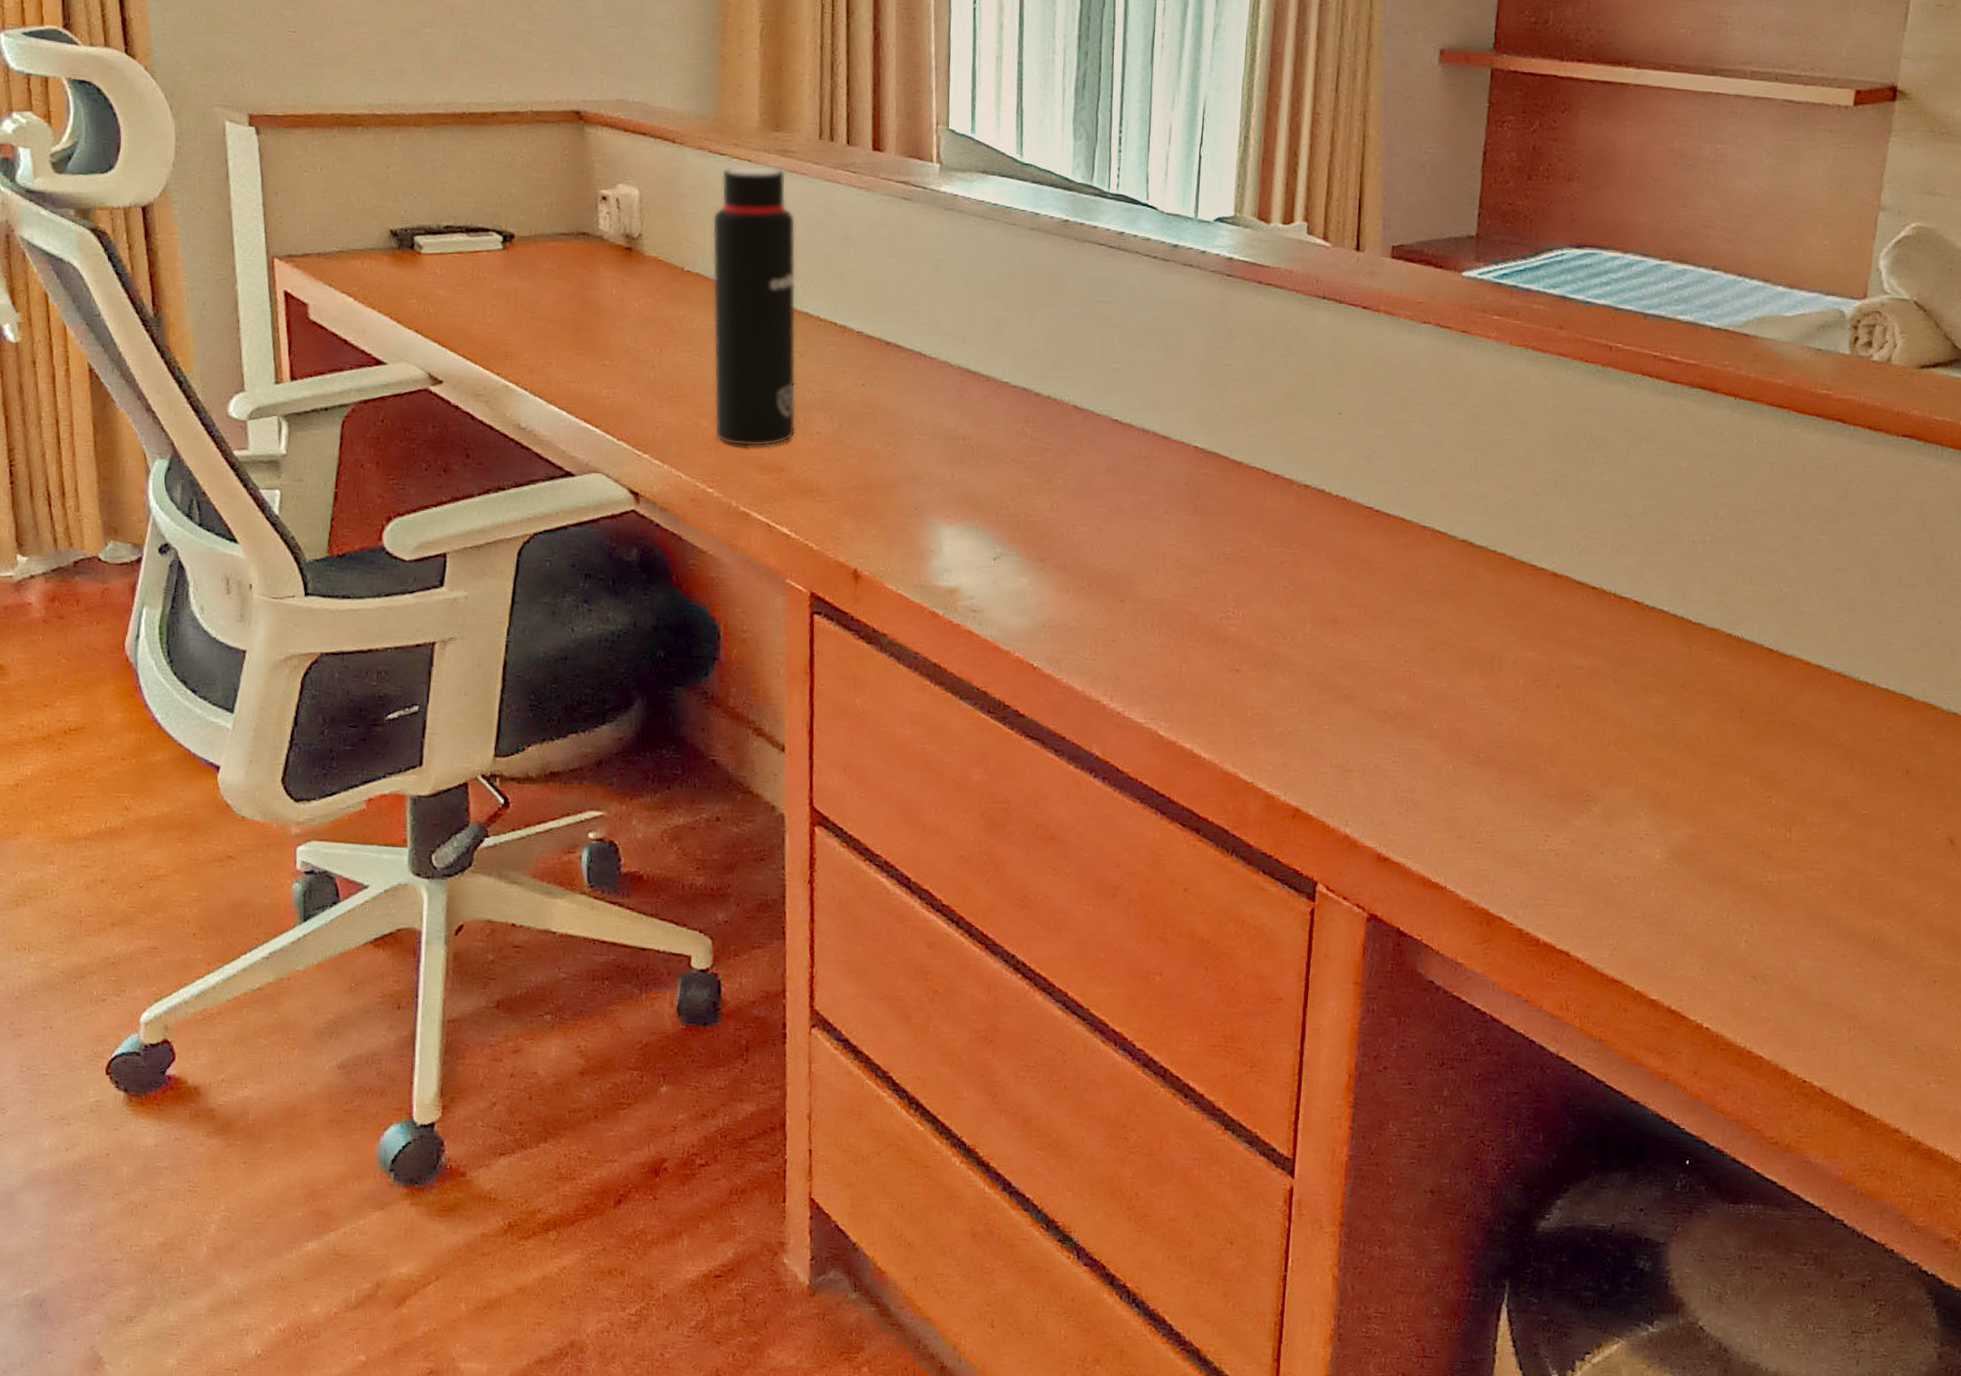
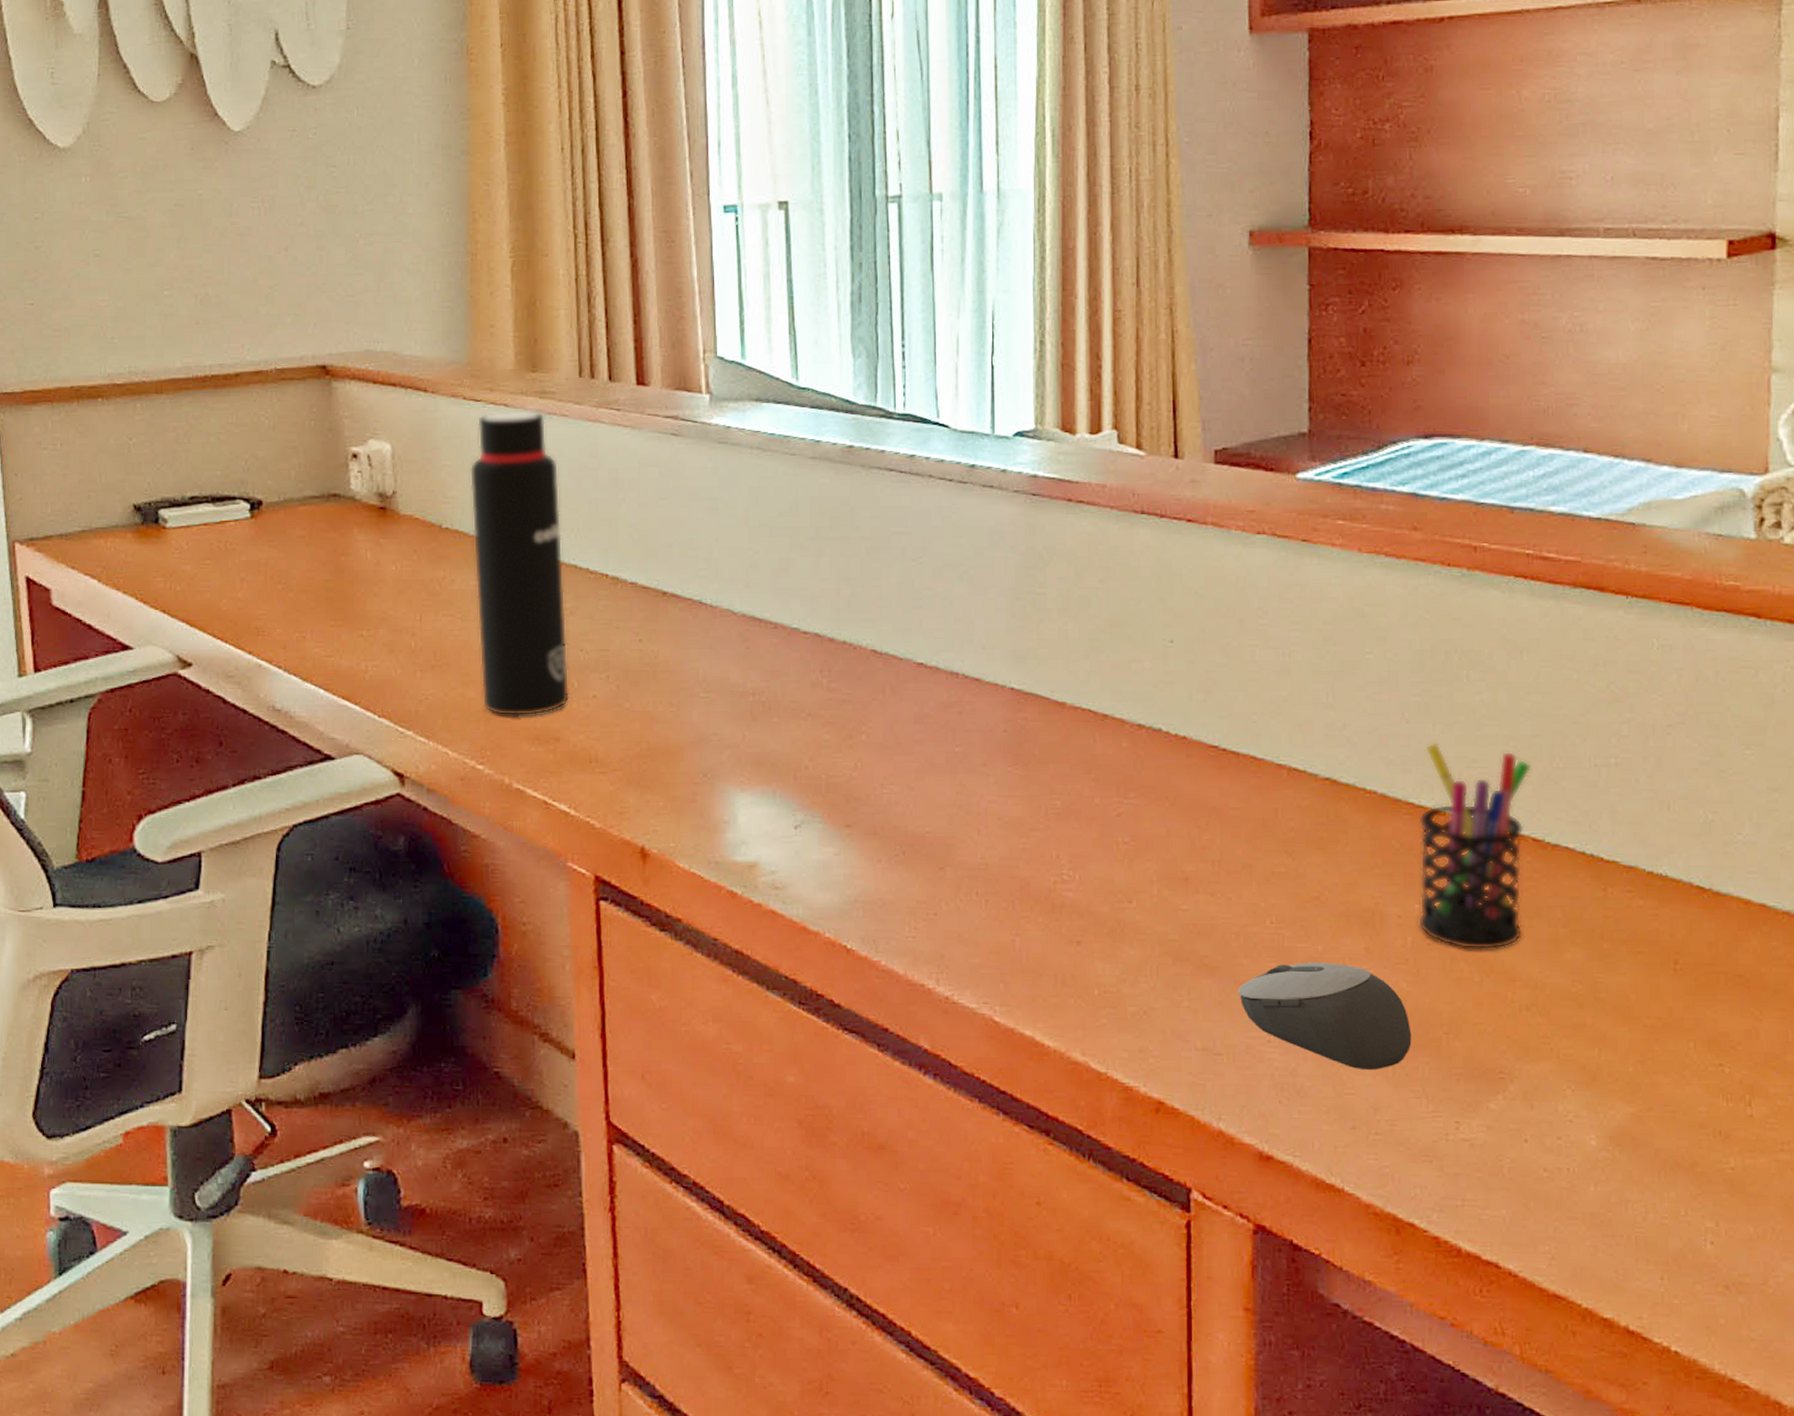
computer mouse: none [1371,696,1516,790] -> present [1237,962,1412,1071]
pen holder: none [1529,514,1640,694] -> present [1417,742,1532,950]

